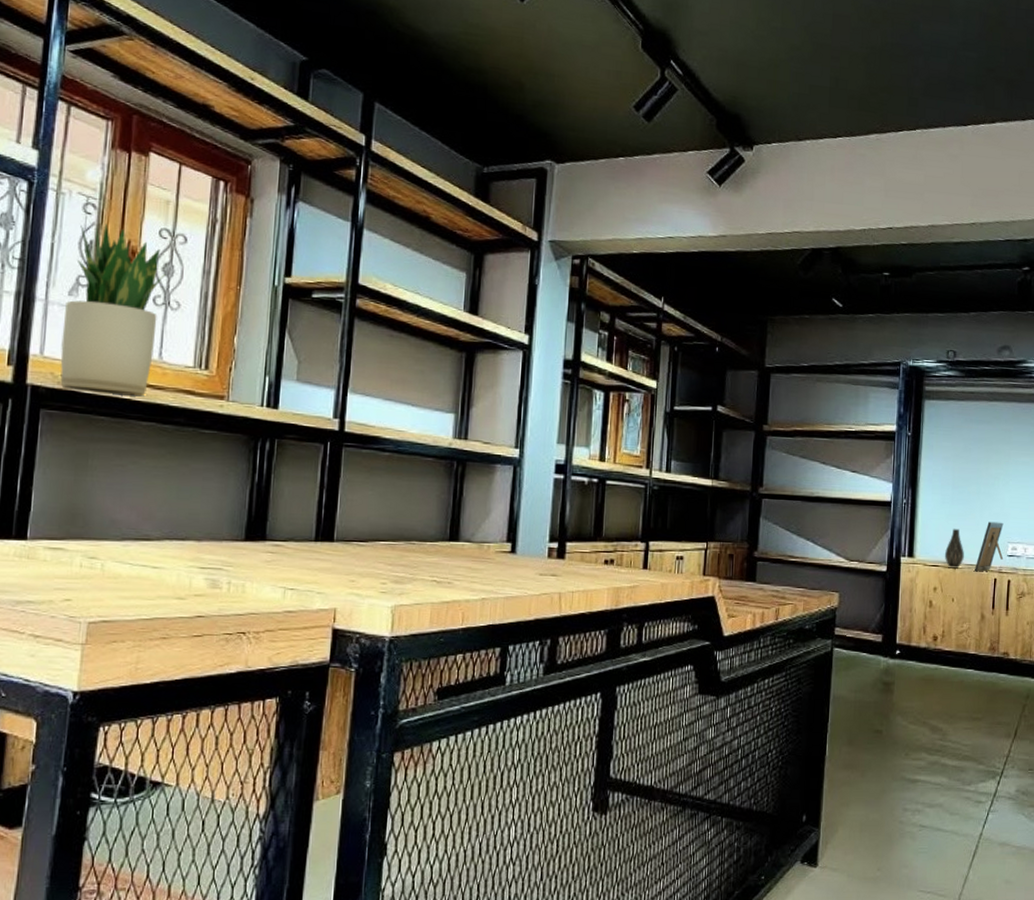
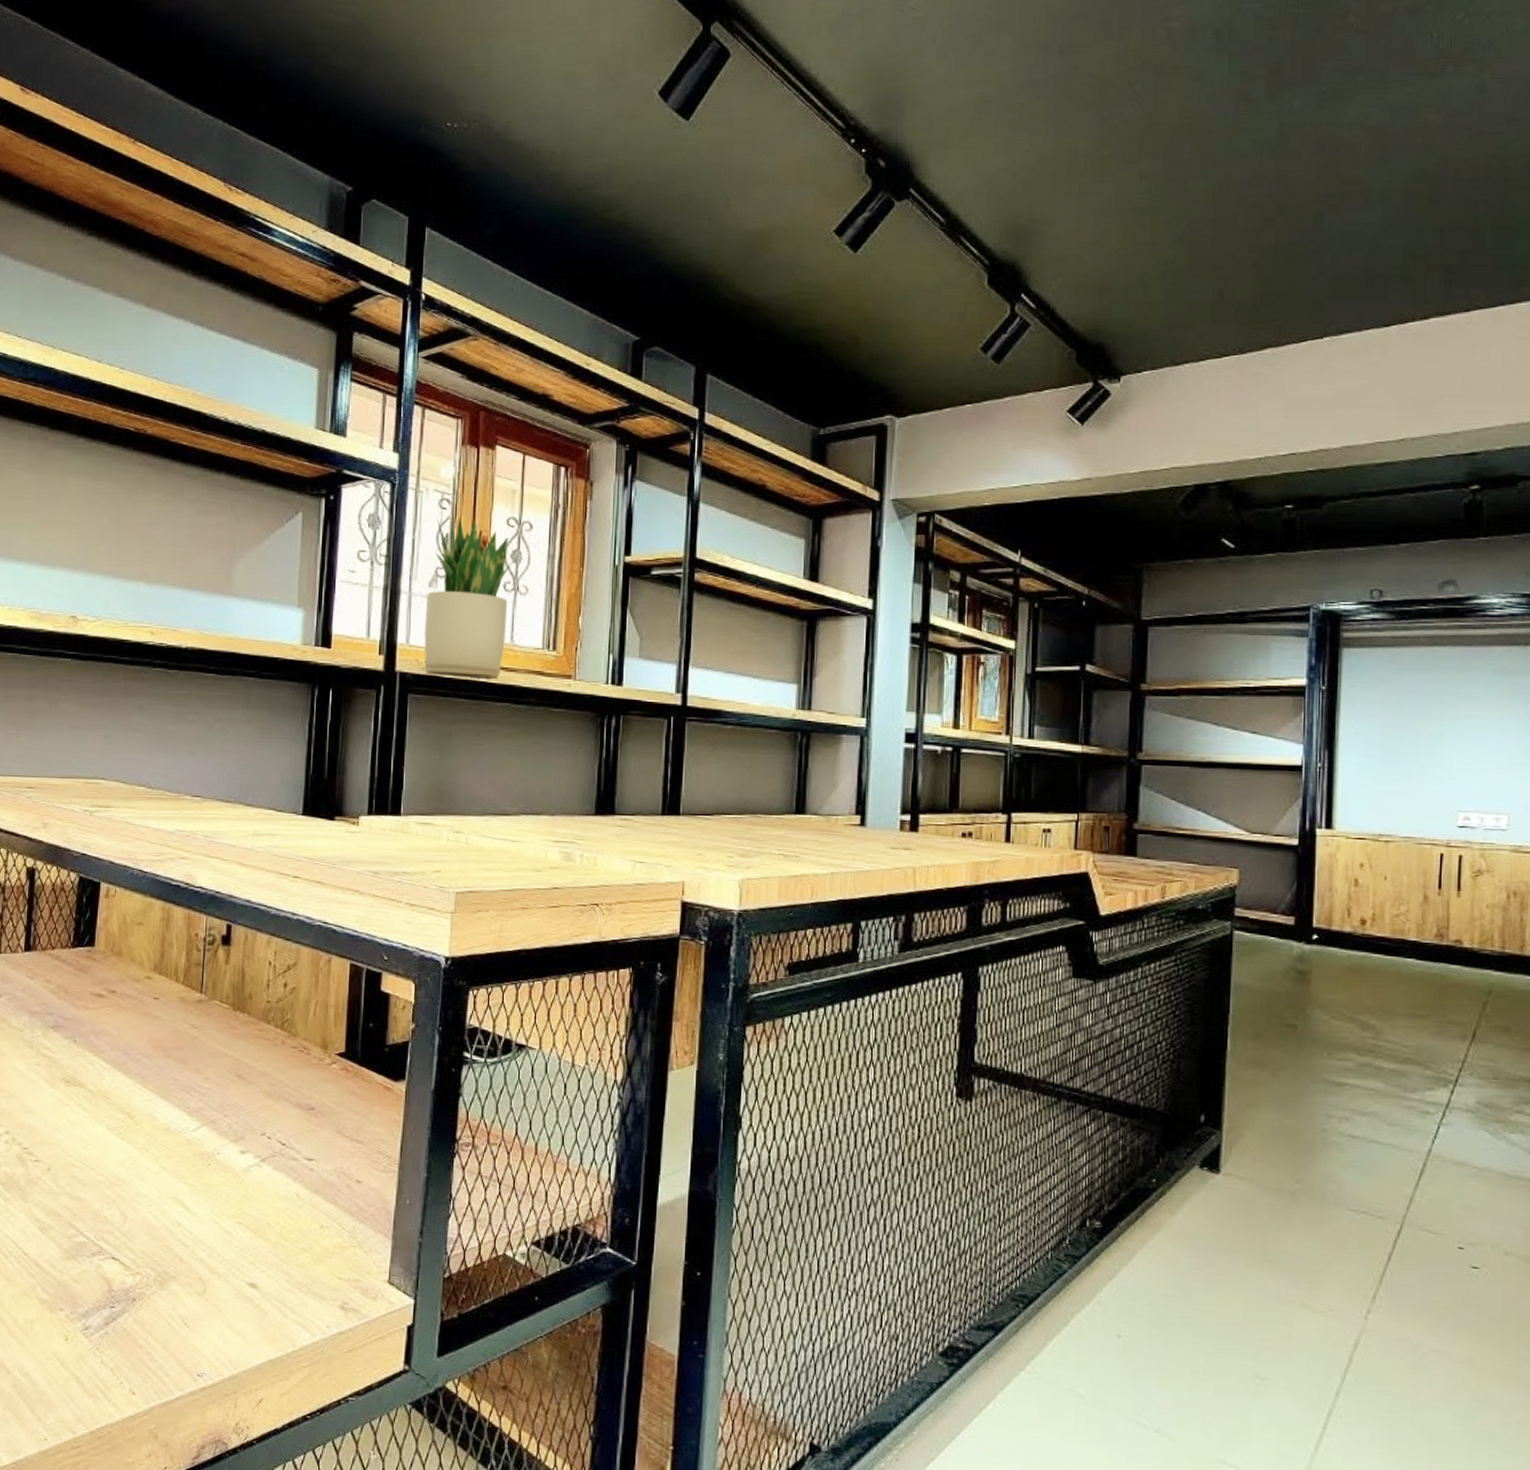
vase: present [945,528,964,569] -> none [1374,795,1399,842]
picture frame: present [975,521,1004,572] -> none [1414,787,1453,846]

